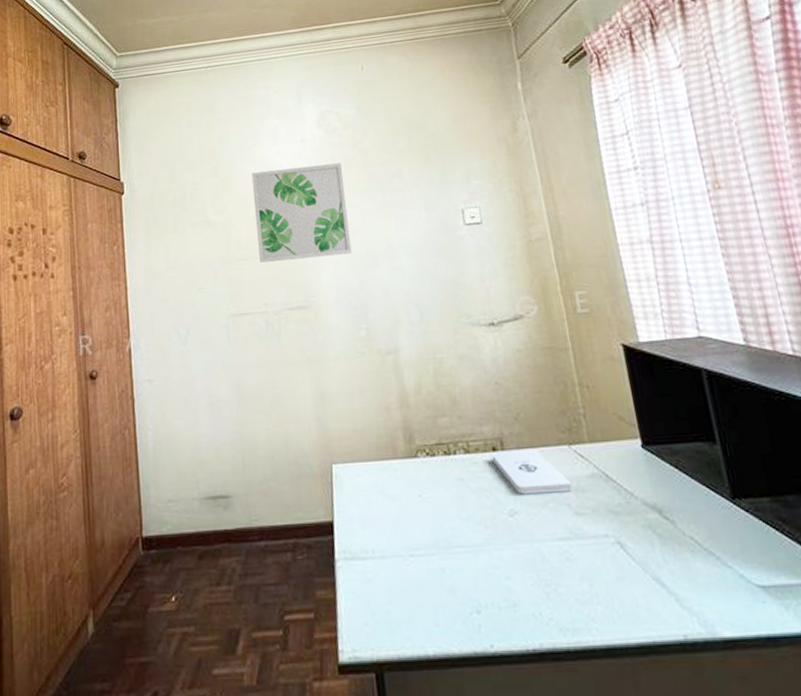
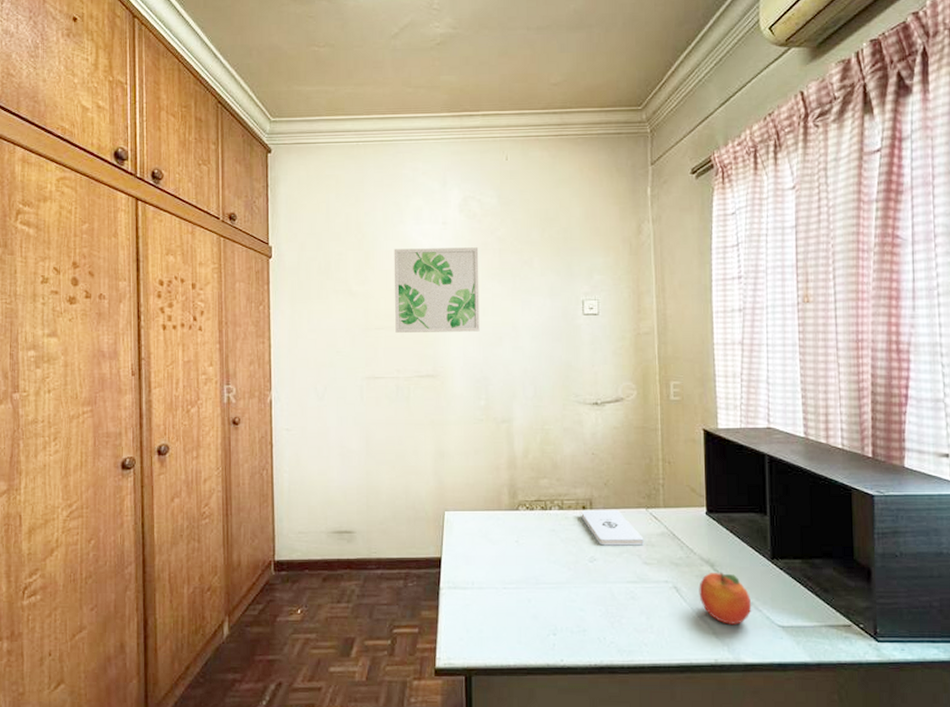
fruit: none [647,519,719,588] -> present [699,572,752,625]

